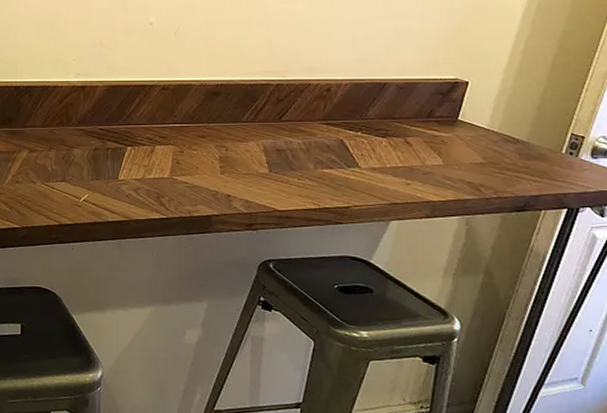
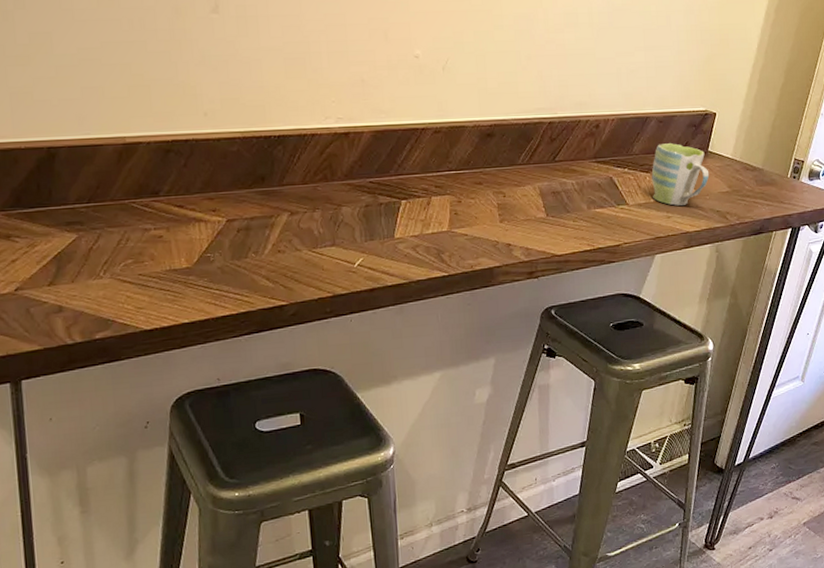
mug: none [388,109,459,173] -> present [651,142,710,206]

